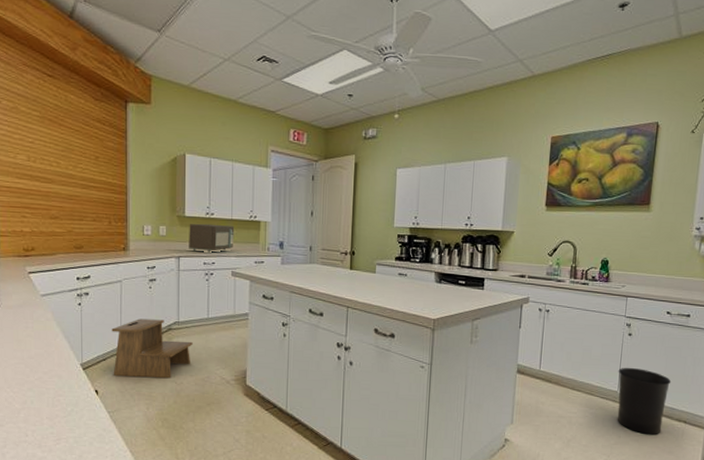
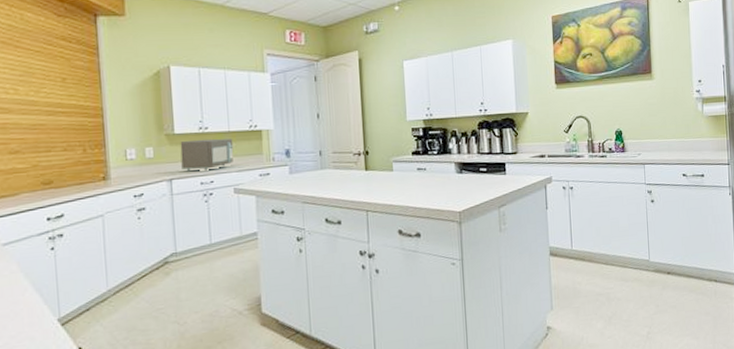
step stool: present [111,318,193,379] -> none [94,253,195,327]
waste bin: present [617,367,671,435] -> none [647,233,697,299]

